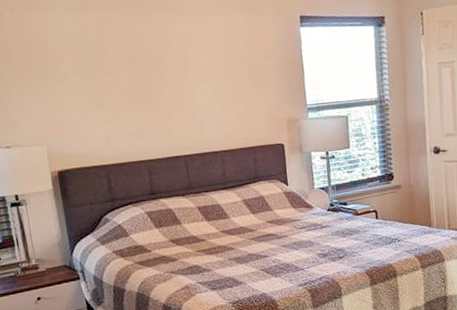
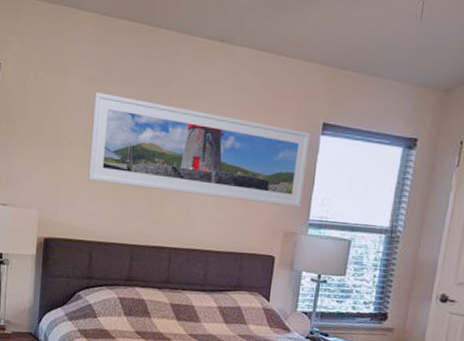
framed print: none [77,21,297,108] -> present [88,92,310,208]

